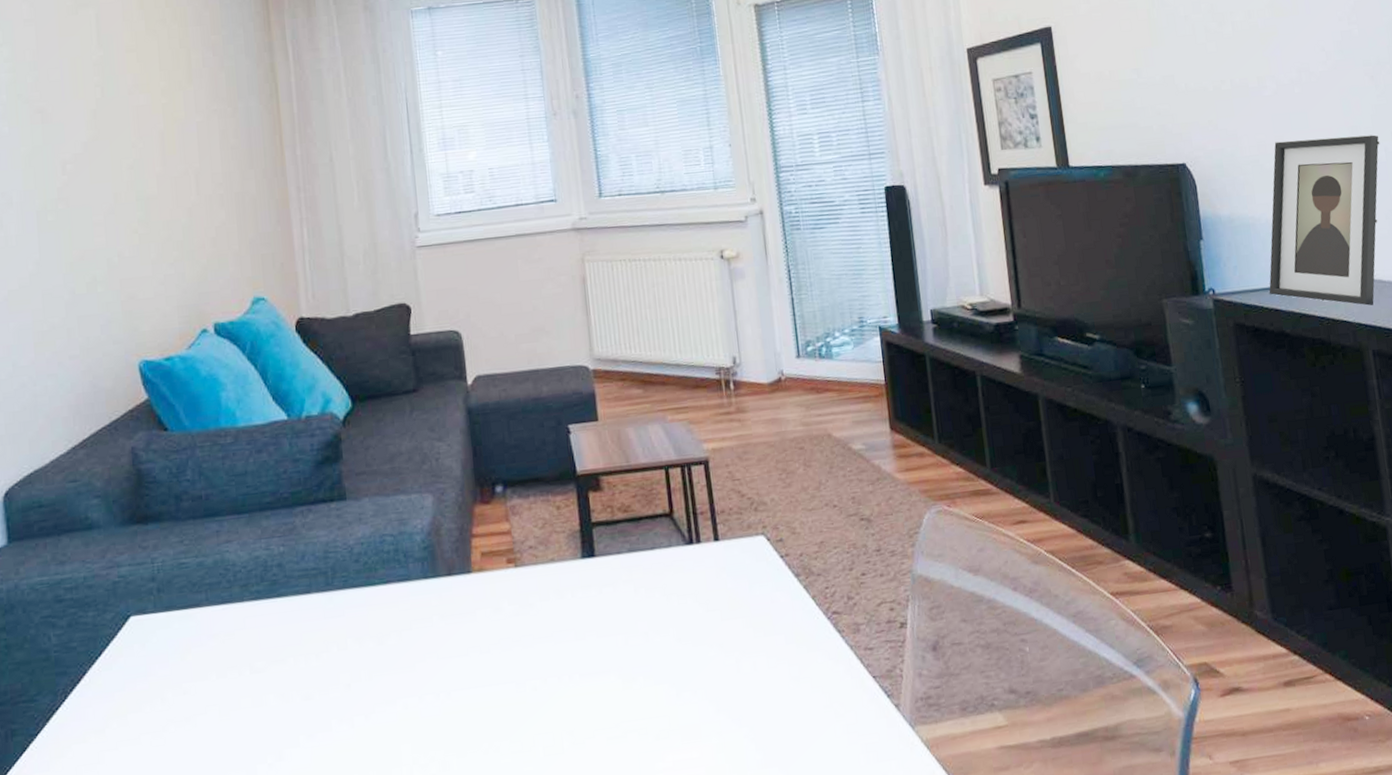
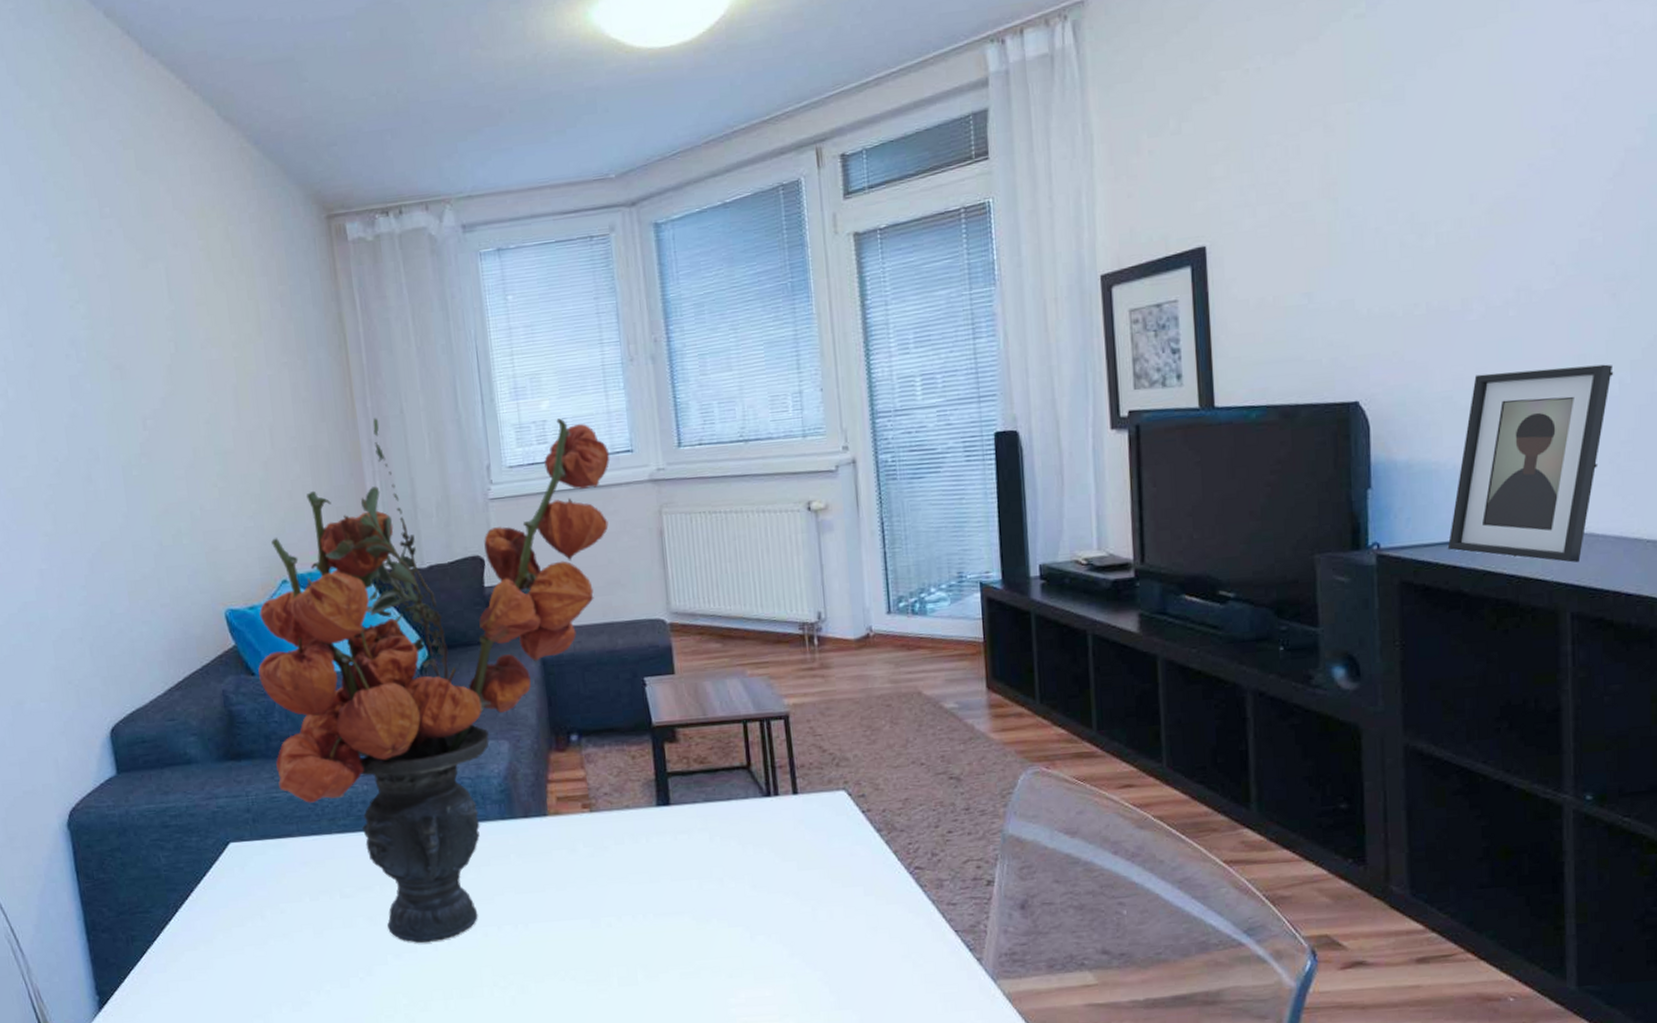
bouquet: none [171,166,535,720] -> present [258,418,610,943]

